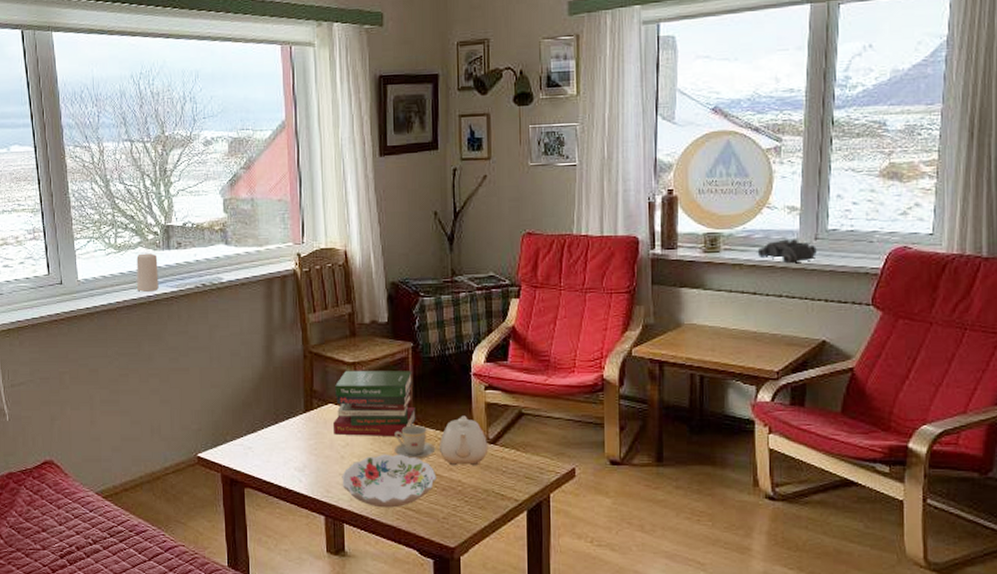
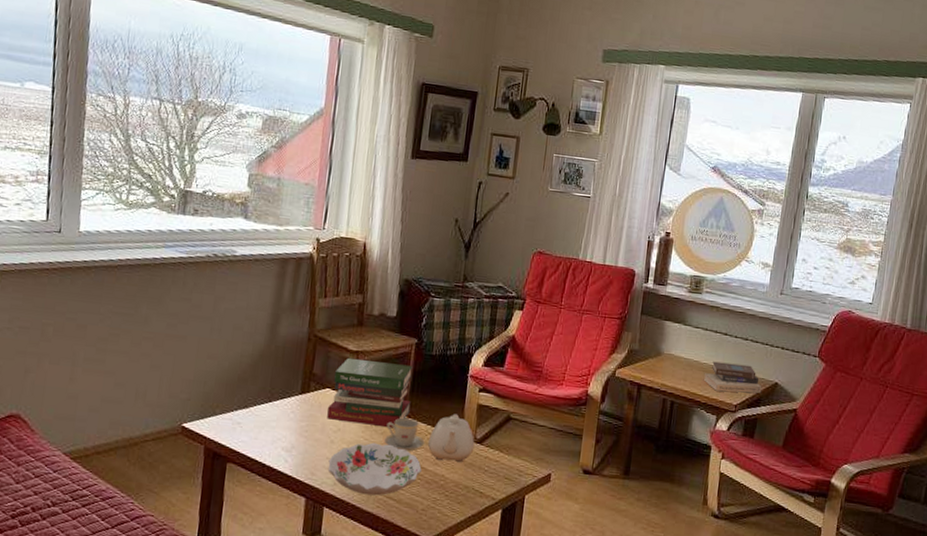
candle: present [136,253,159,293] -> none [142,214,171,255]
books: none [734,325,807,358] -> present [703,361,762,394]
binoculars: present [757,239,817,264] -> none [732,290,781,313]

